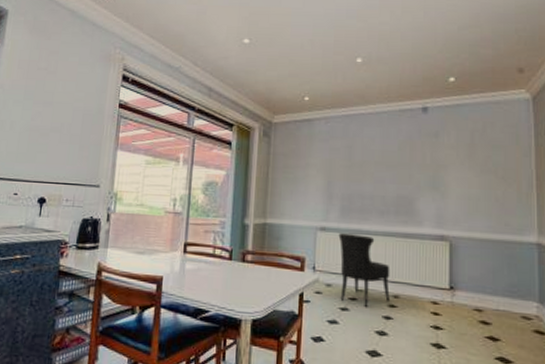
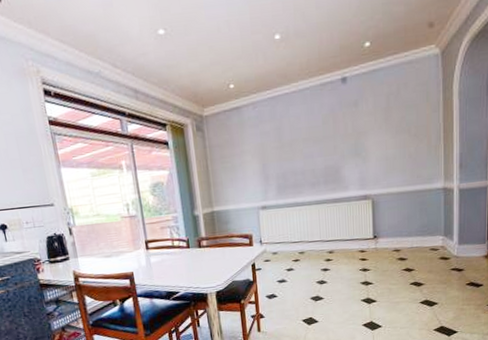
dining chair: present [338,233,390,308] -> none [278,206,326,266]

